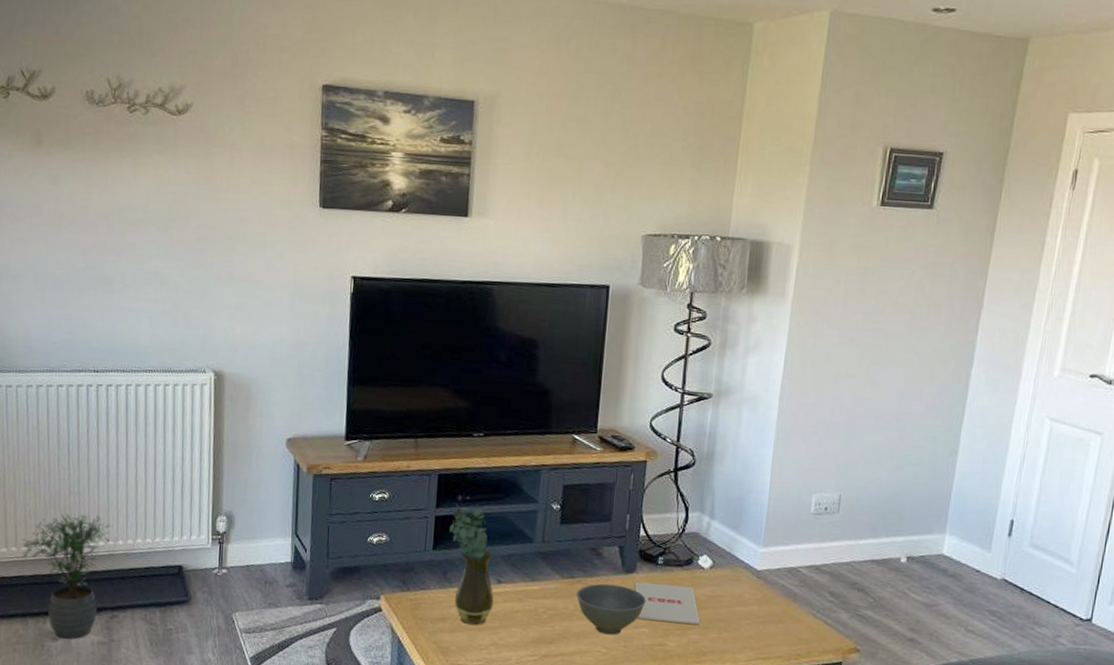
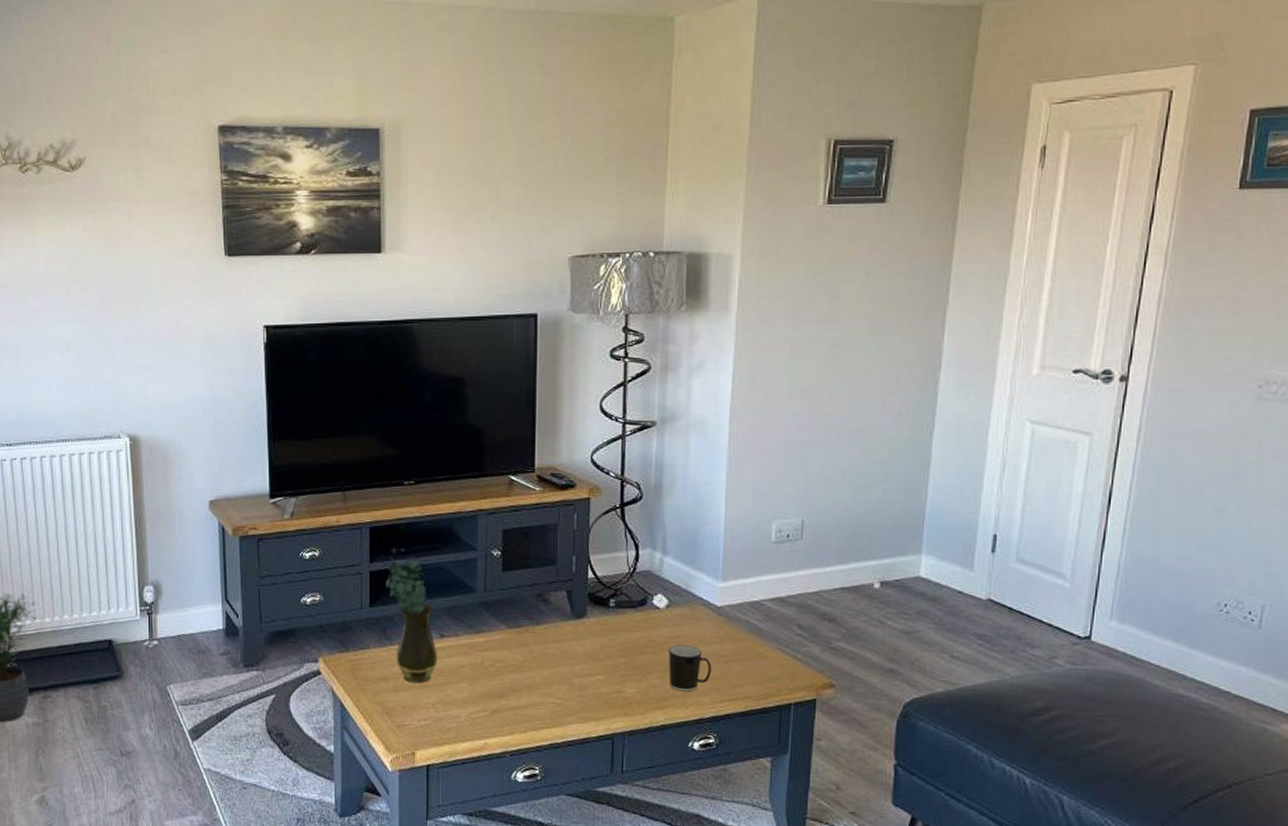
bowl: present [576,583,646,635] -> none [525,631,599,685]
magazine: present [634,582,700,625] -> none [585,627,659,669]
mug: none [708,603,748,649] -> present [668,644,711,692]

